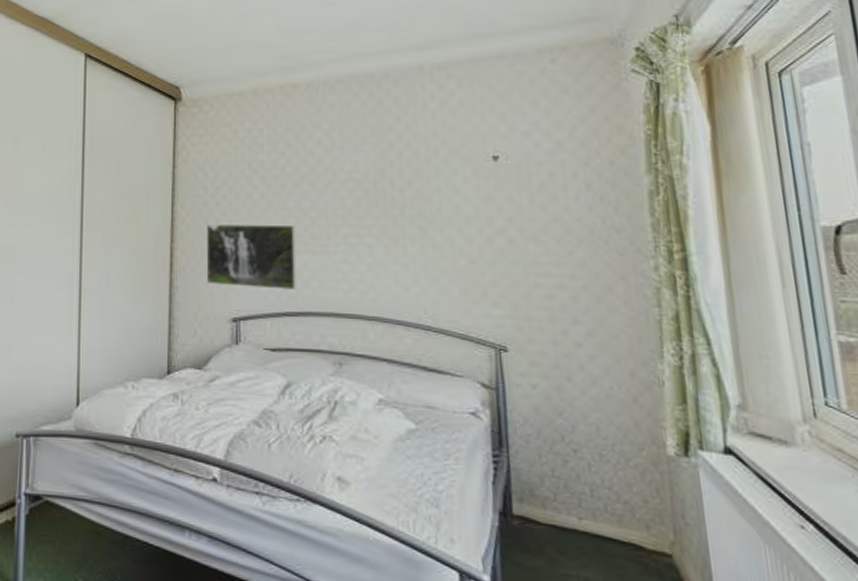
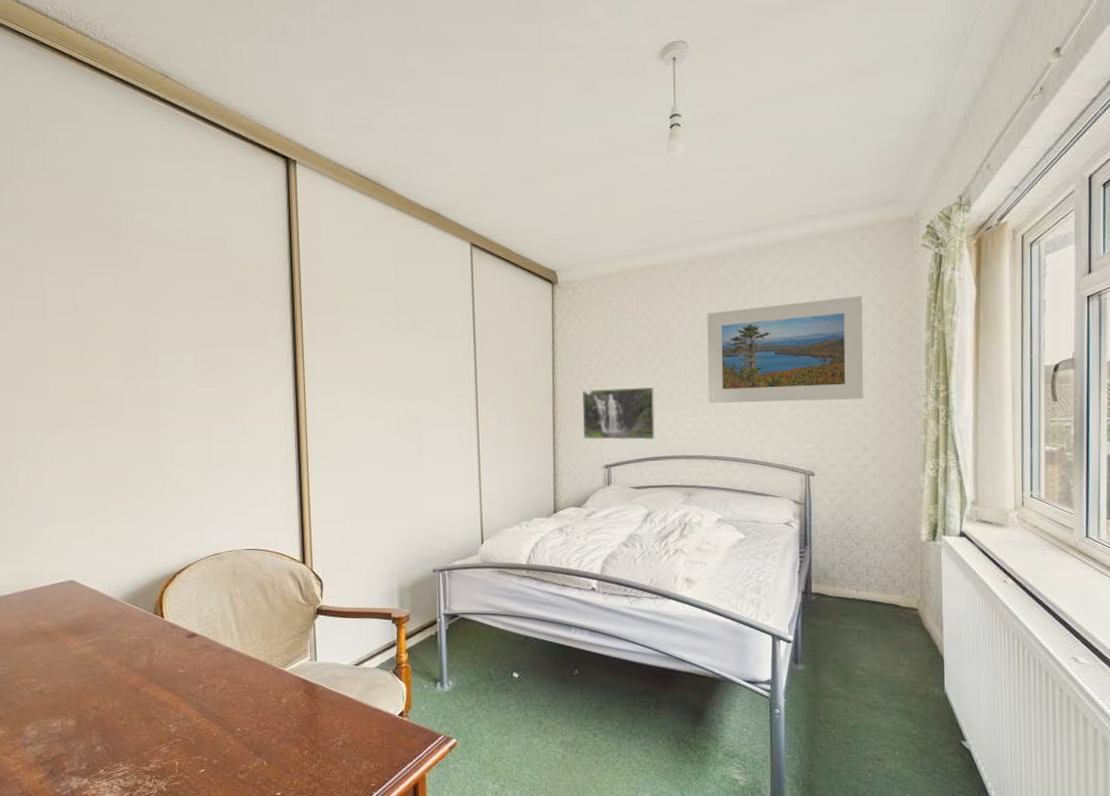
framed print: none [359,127,568,255] -> present [707,295,864,403]

